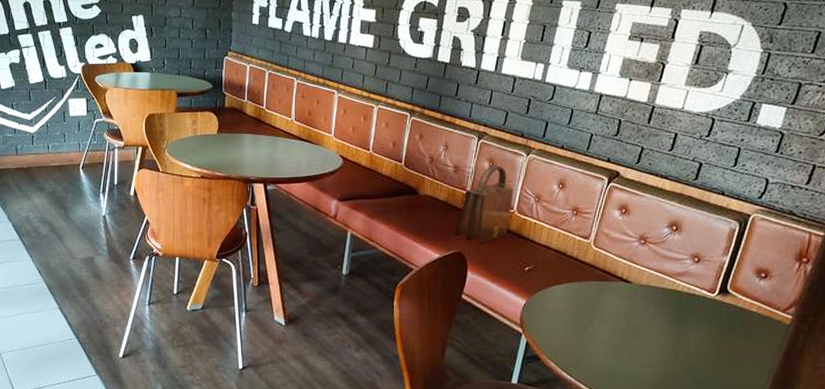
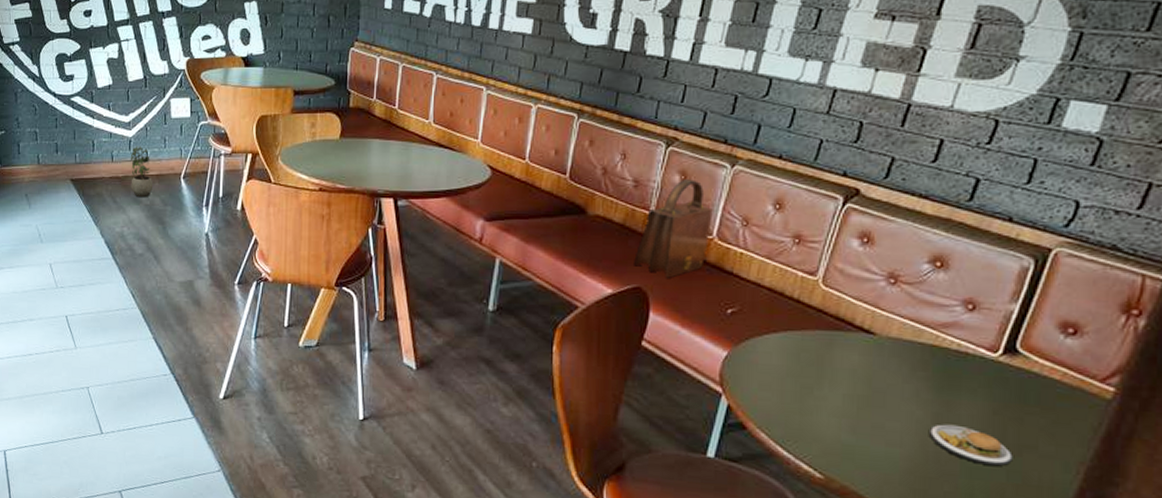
potted plant: none [33,141,55,186] -> present [130,146,153,198]
hamburger: none [668,348,725,379] -> present [928,424,1013,467]

